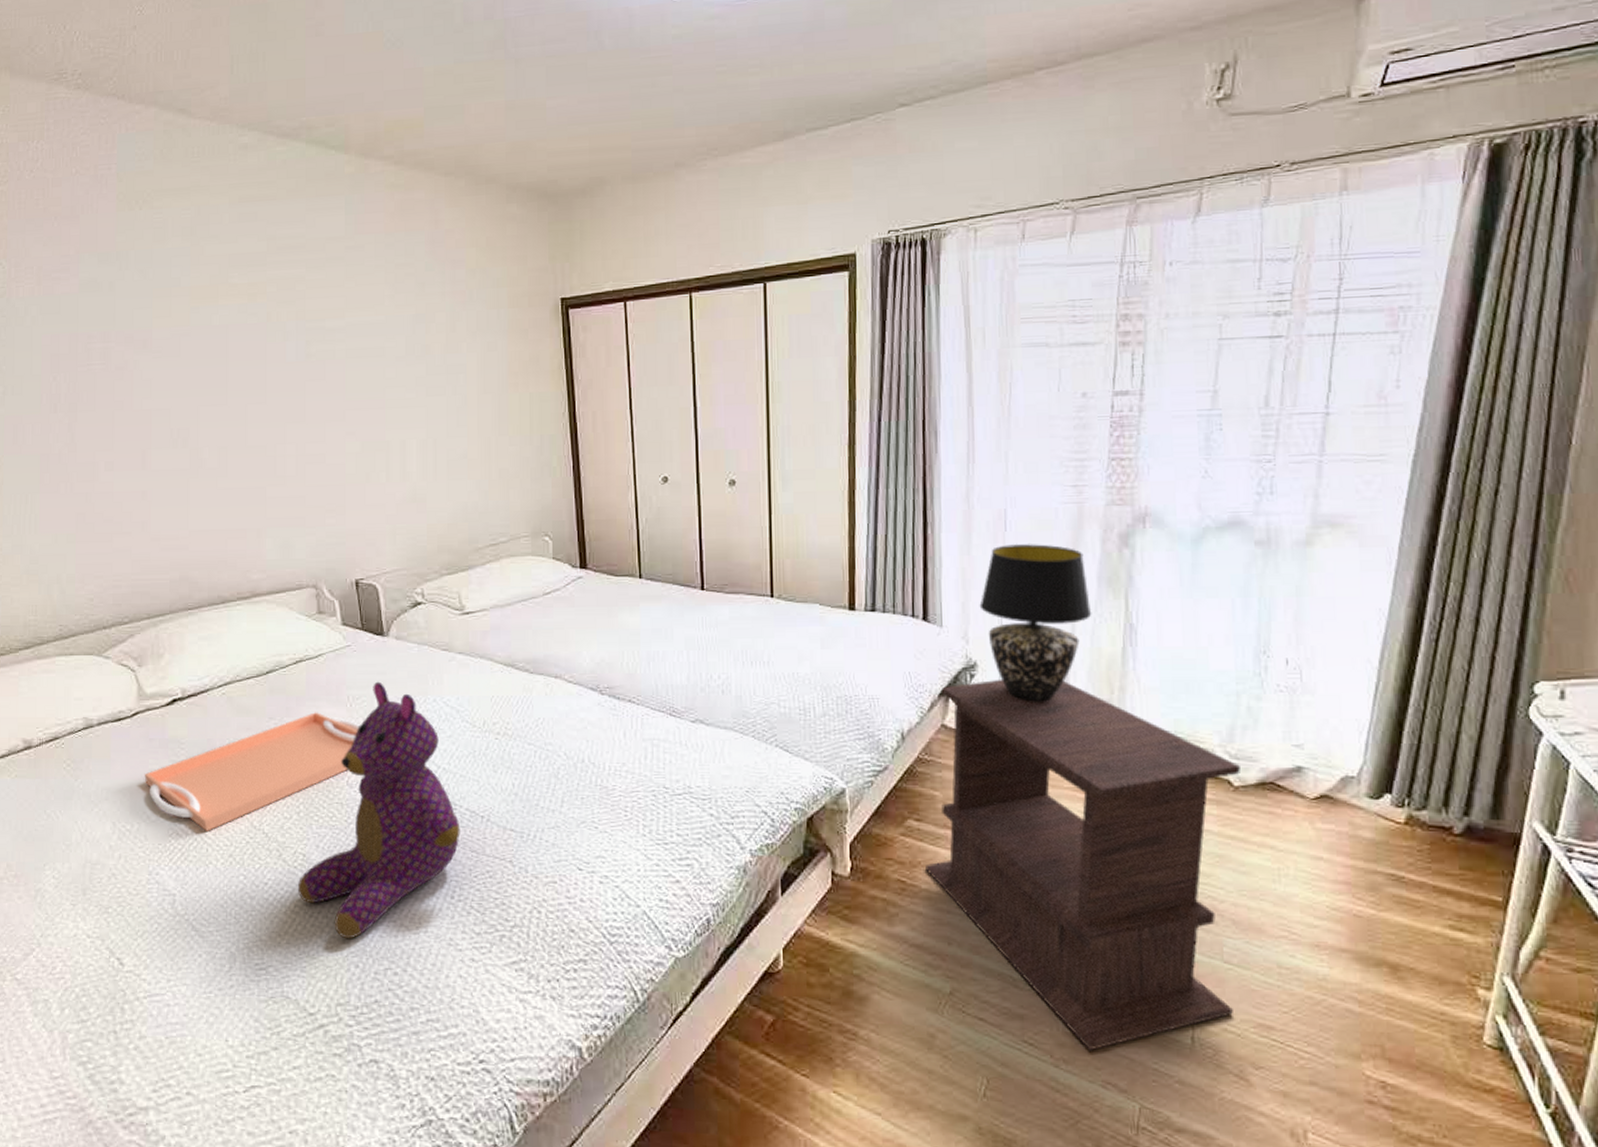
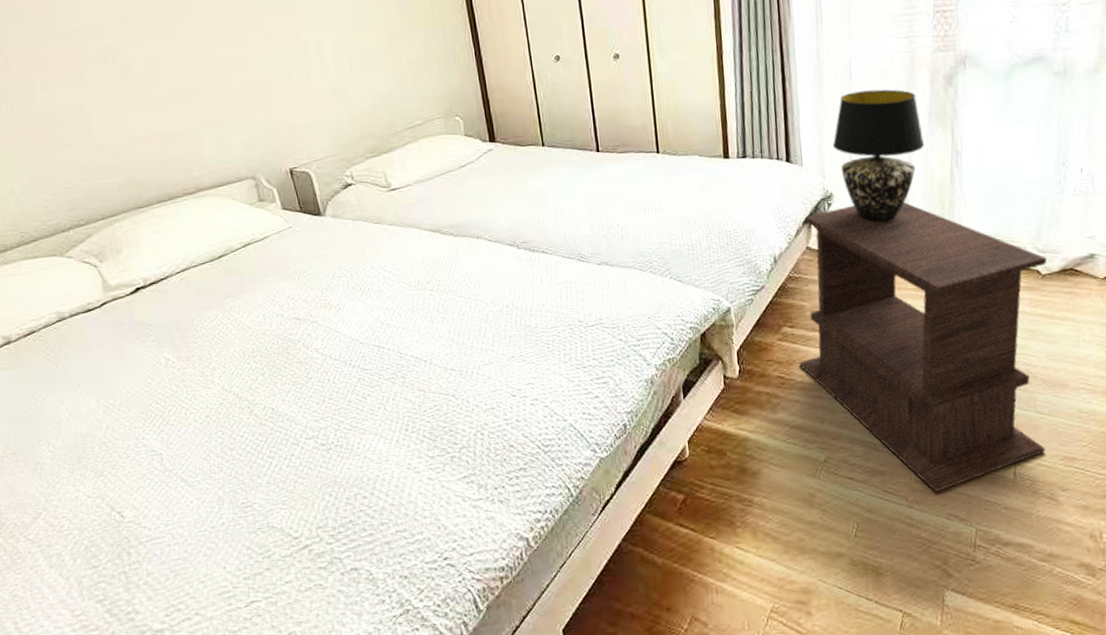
serving tray: present [144,712,360,831] -> none [119,287,309,398]
teddy bear: present [297,681,460,939] -> none [270,255,408,474]

